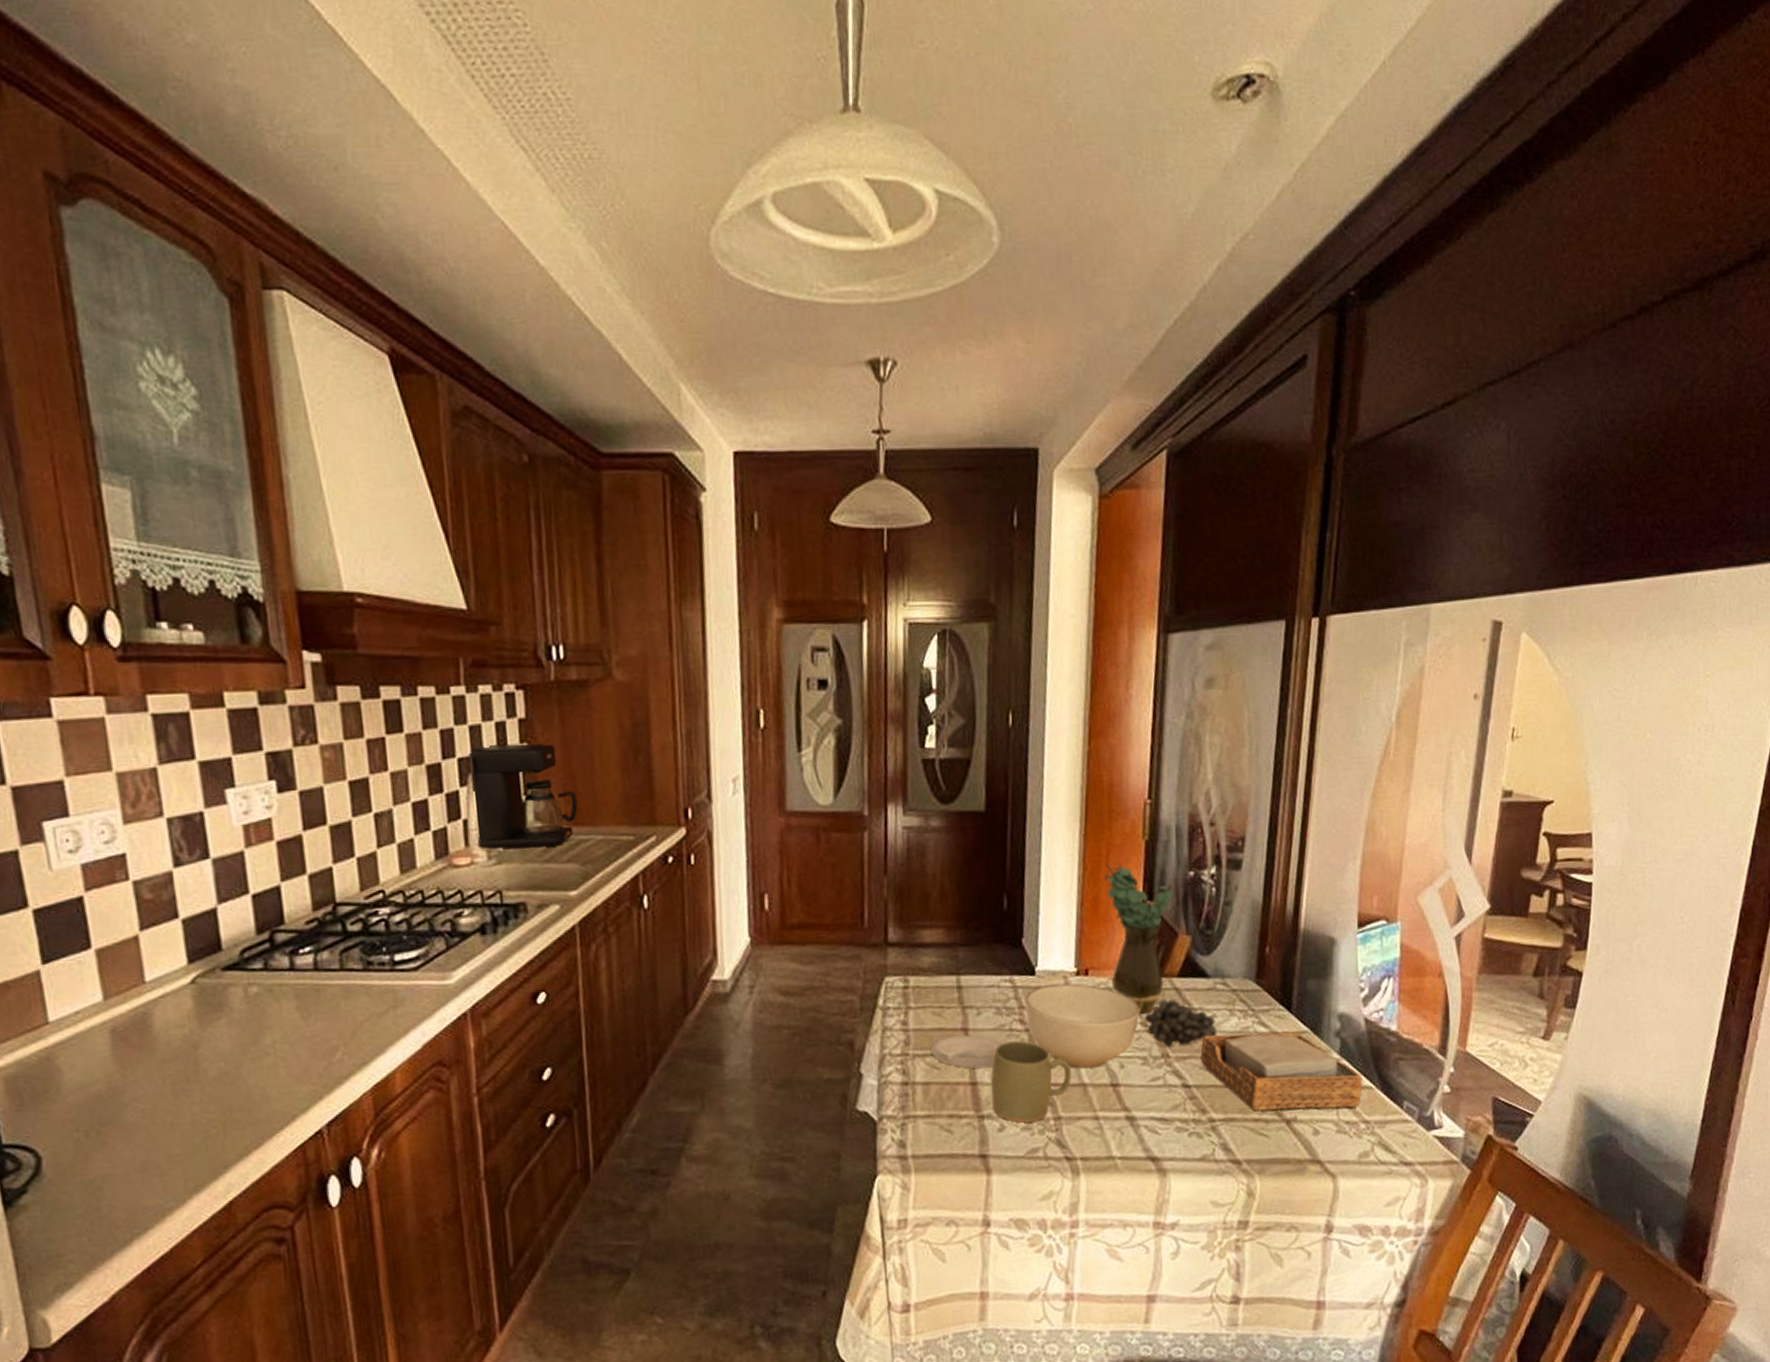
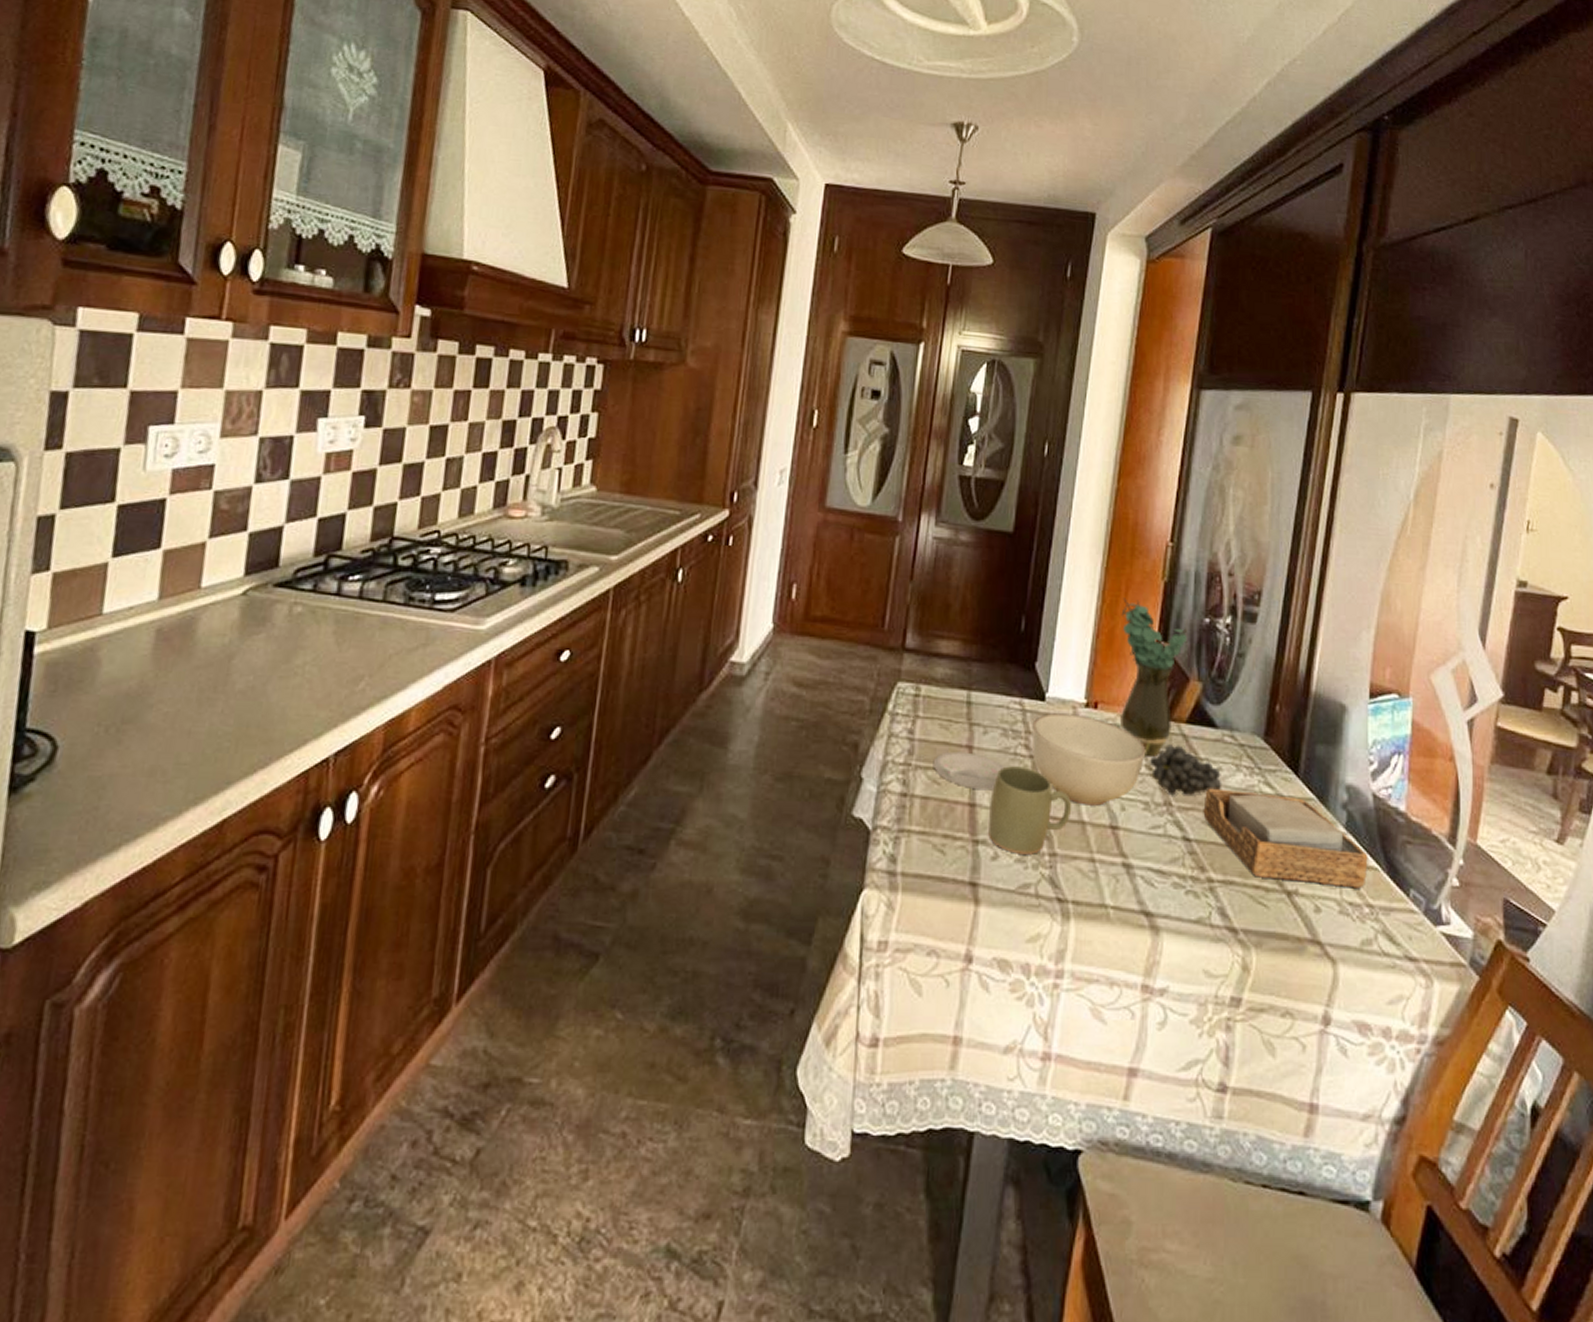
coffee maker: present [469,743,578,850] -> none [534,409,634,511]

